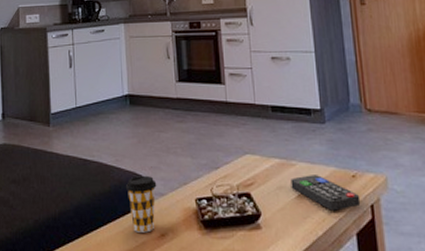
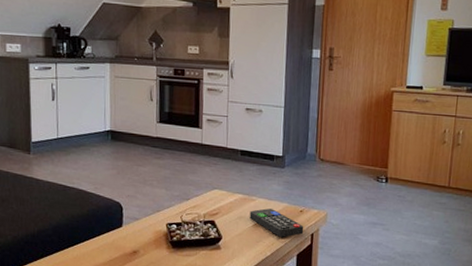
coffee cup: present [125,176,157,233] -> none [103,202,132,250]

